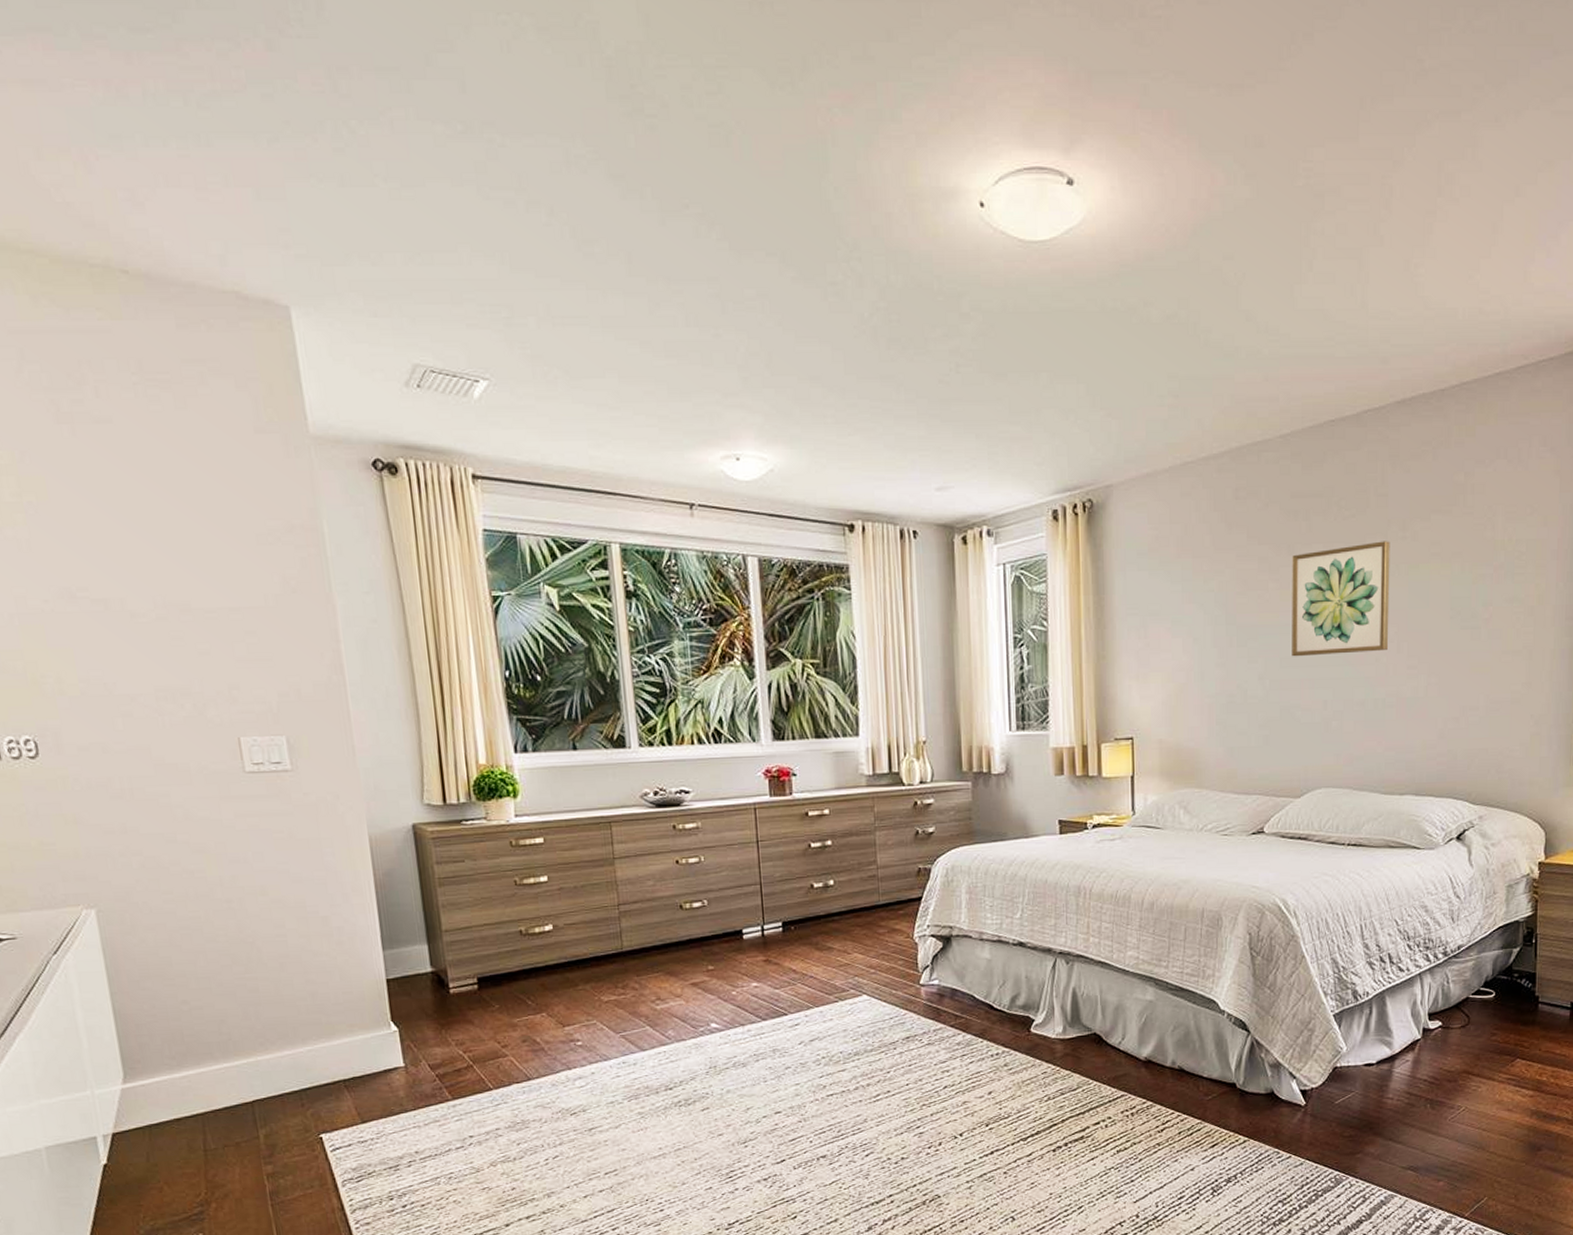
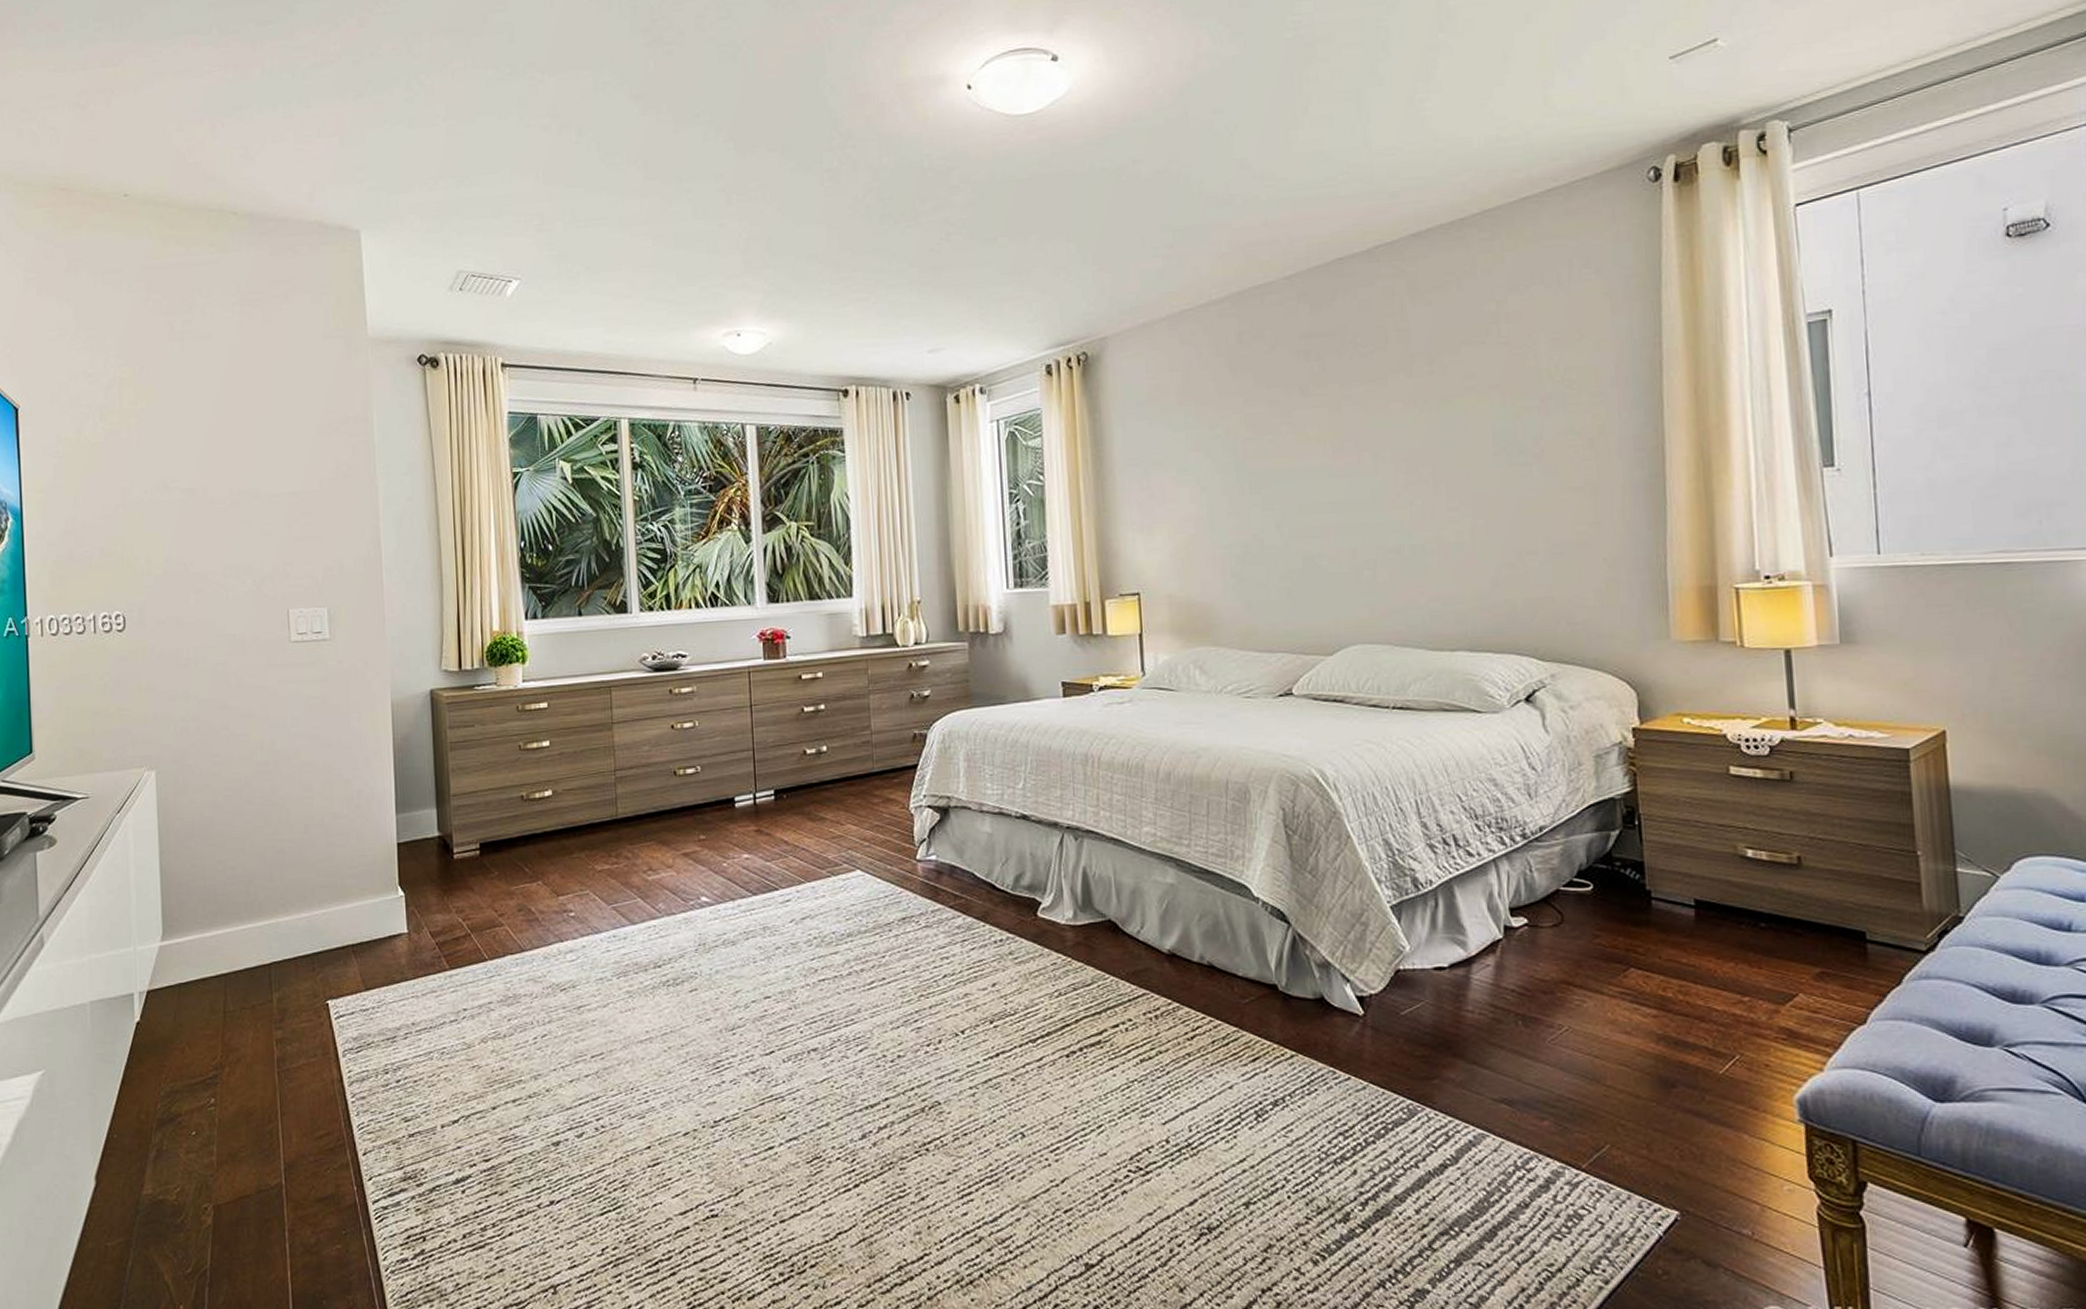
wall art: present [1292,541,1390,657] -> none [1305,376,1424,503]

